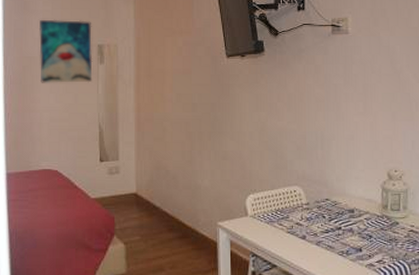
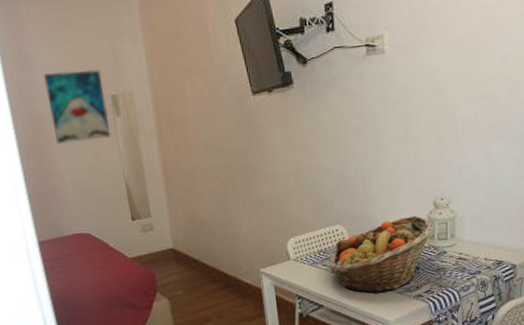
fruit basket: none [285,184,388,258] -> present [329,215,435,293]

